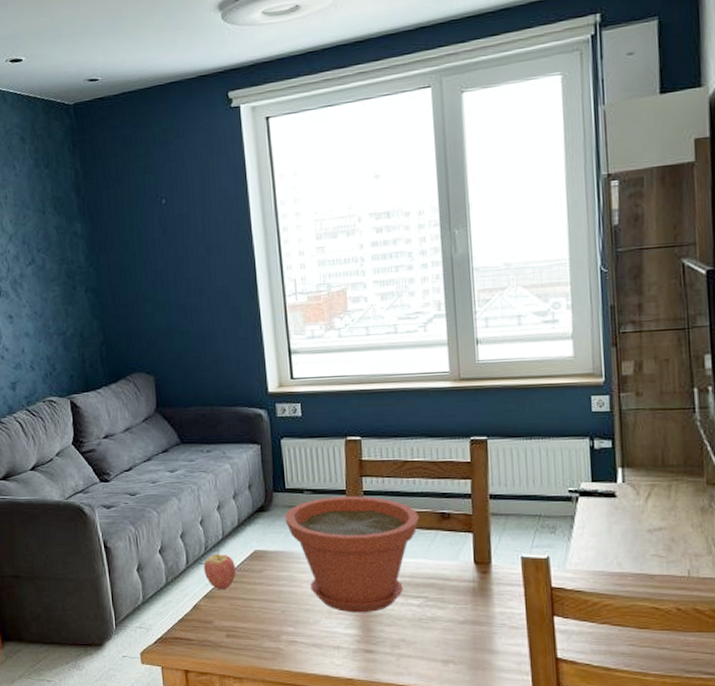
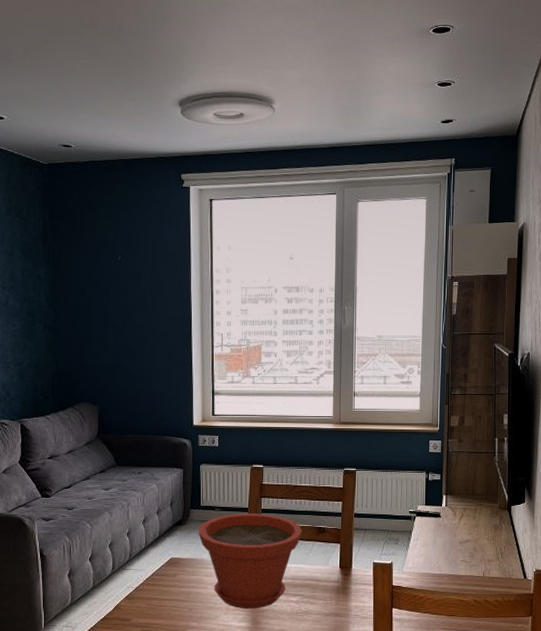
fruit: present [203,549,236,590] -> none [127,557,154,592]

